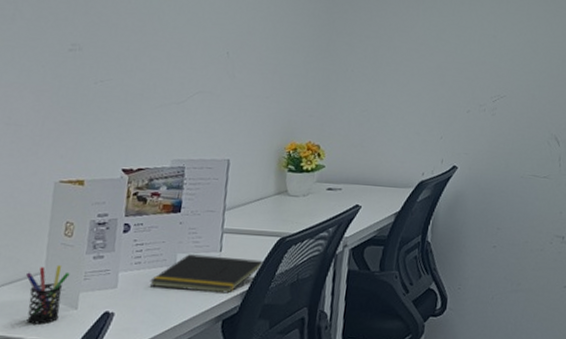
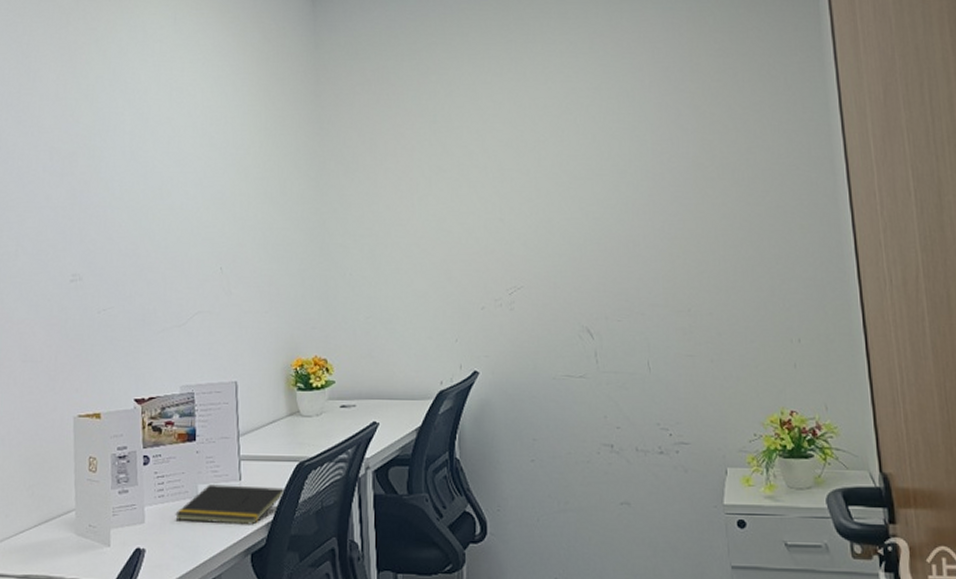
pen holder: present [26,265,70,324] -> none [59,502,99,563]

